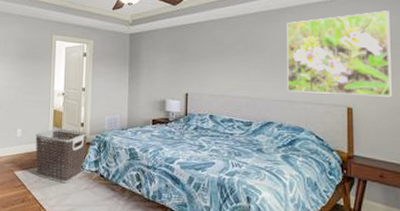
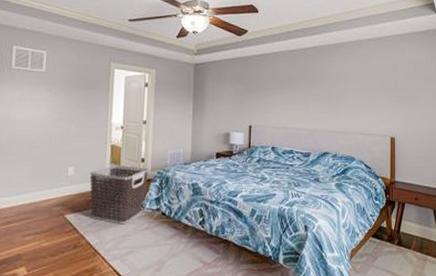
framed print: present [287,11,392,97] -> none [342,49,426,127]

